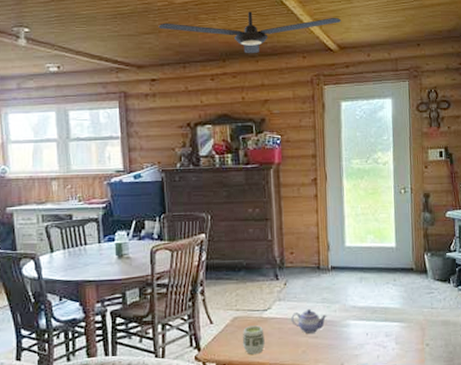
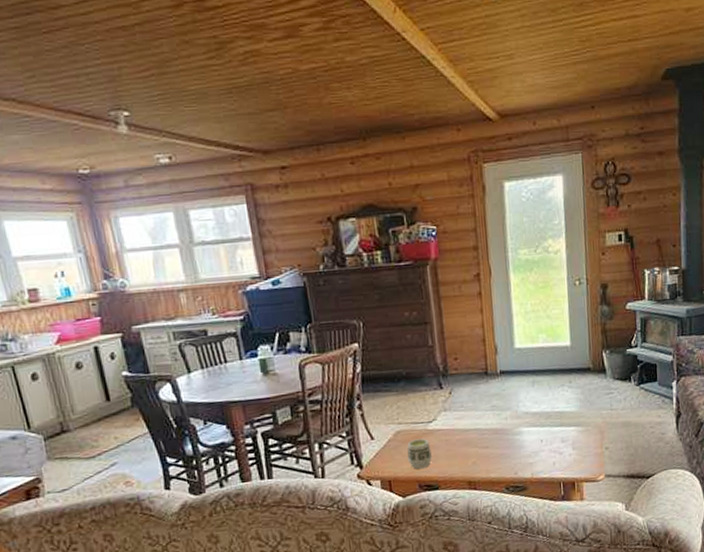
ceiling fan: present [158,11,341,54] -> none [283,76,500,130]
teapot: present [291,309,327,334] -> none [459,418,498,444]

